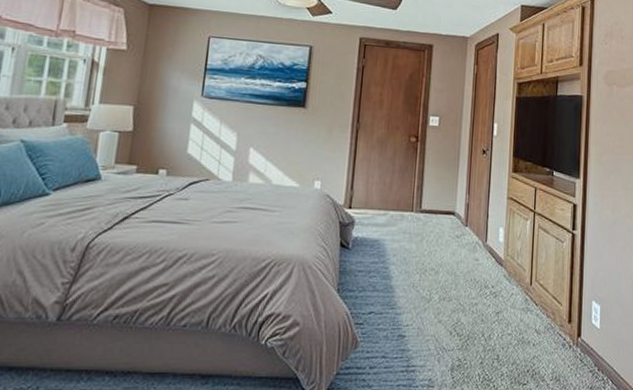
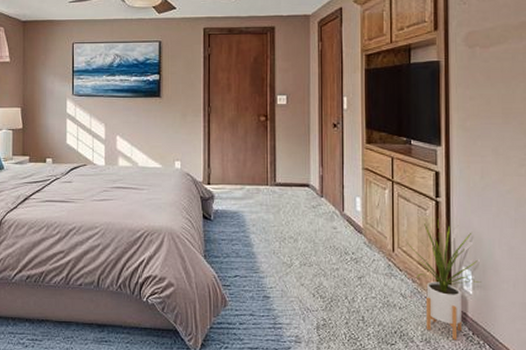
house plant: none [542,251,608,378] -> present [404,218,481,341]

